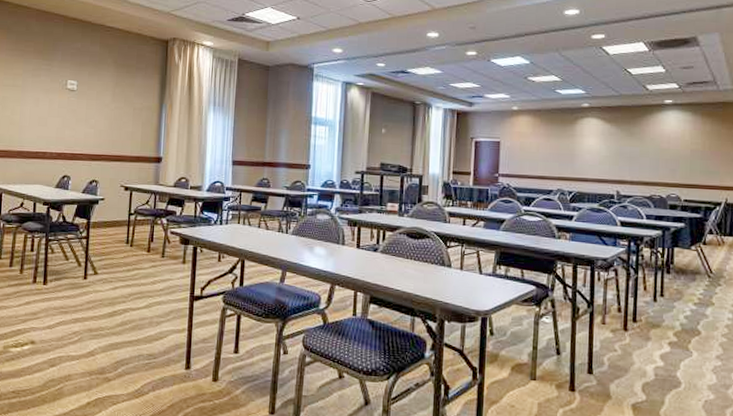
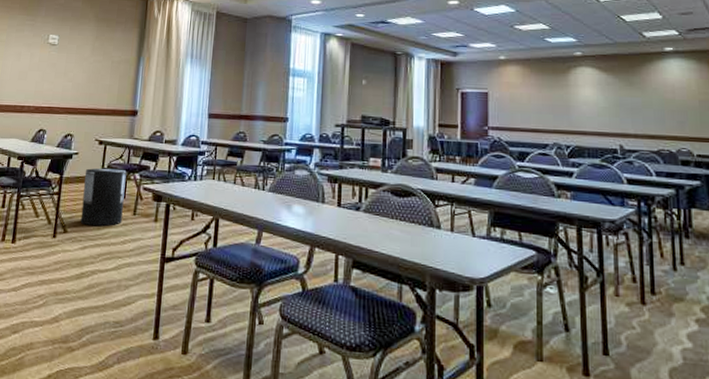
trash can: none [110,213,154,268] -> present [80,168,127,226]

